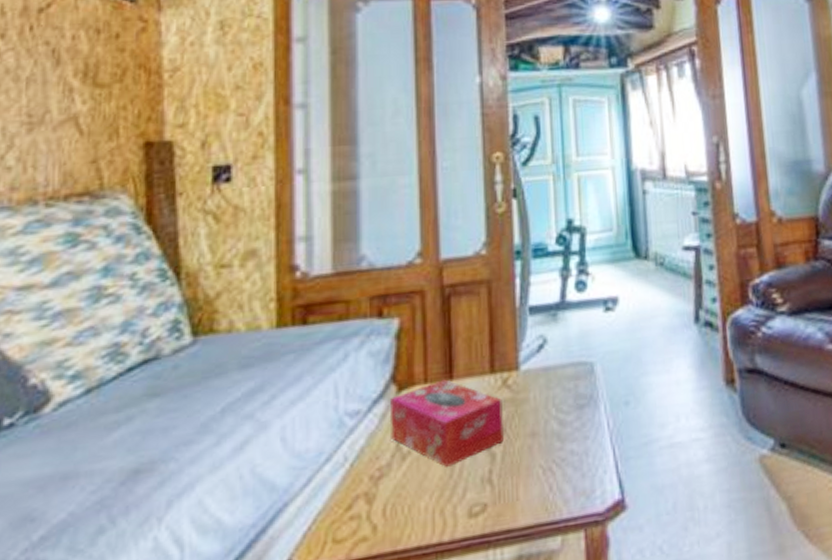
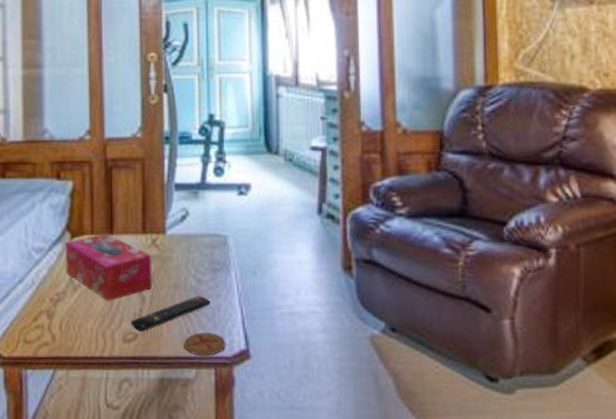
remote control: none [478,441,577,501] -> present [131,295,211,332]
coaster: none [545,485,597,518] -> present [183,332,226,356]

